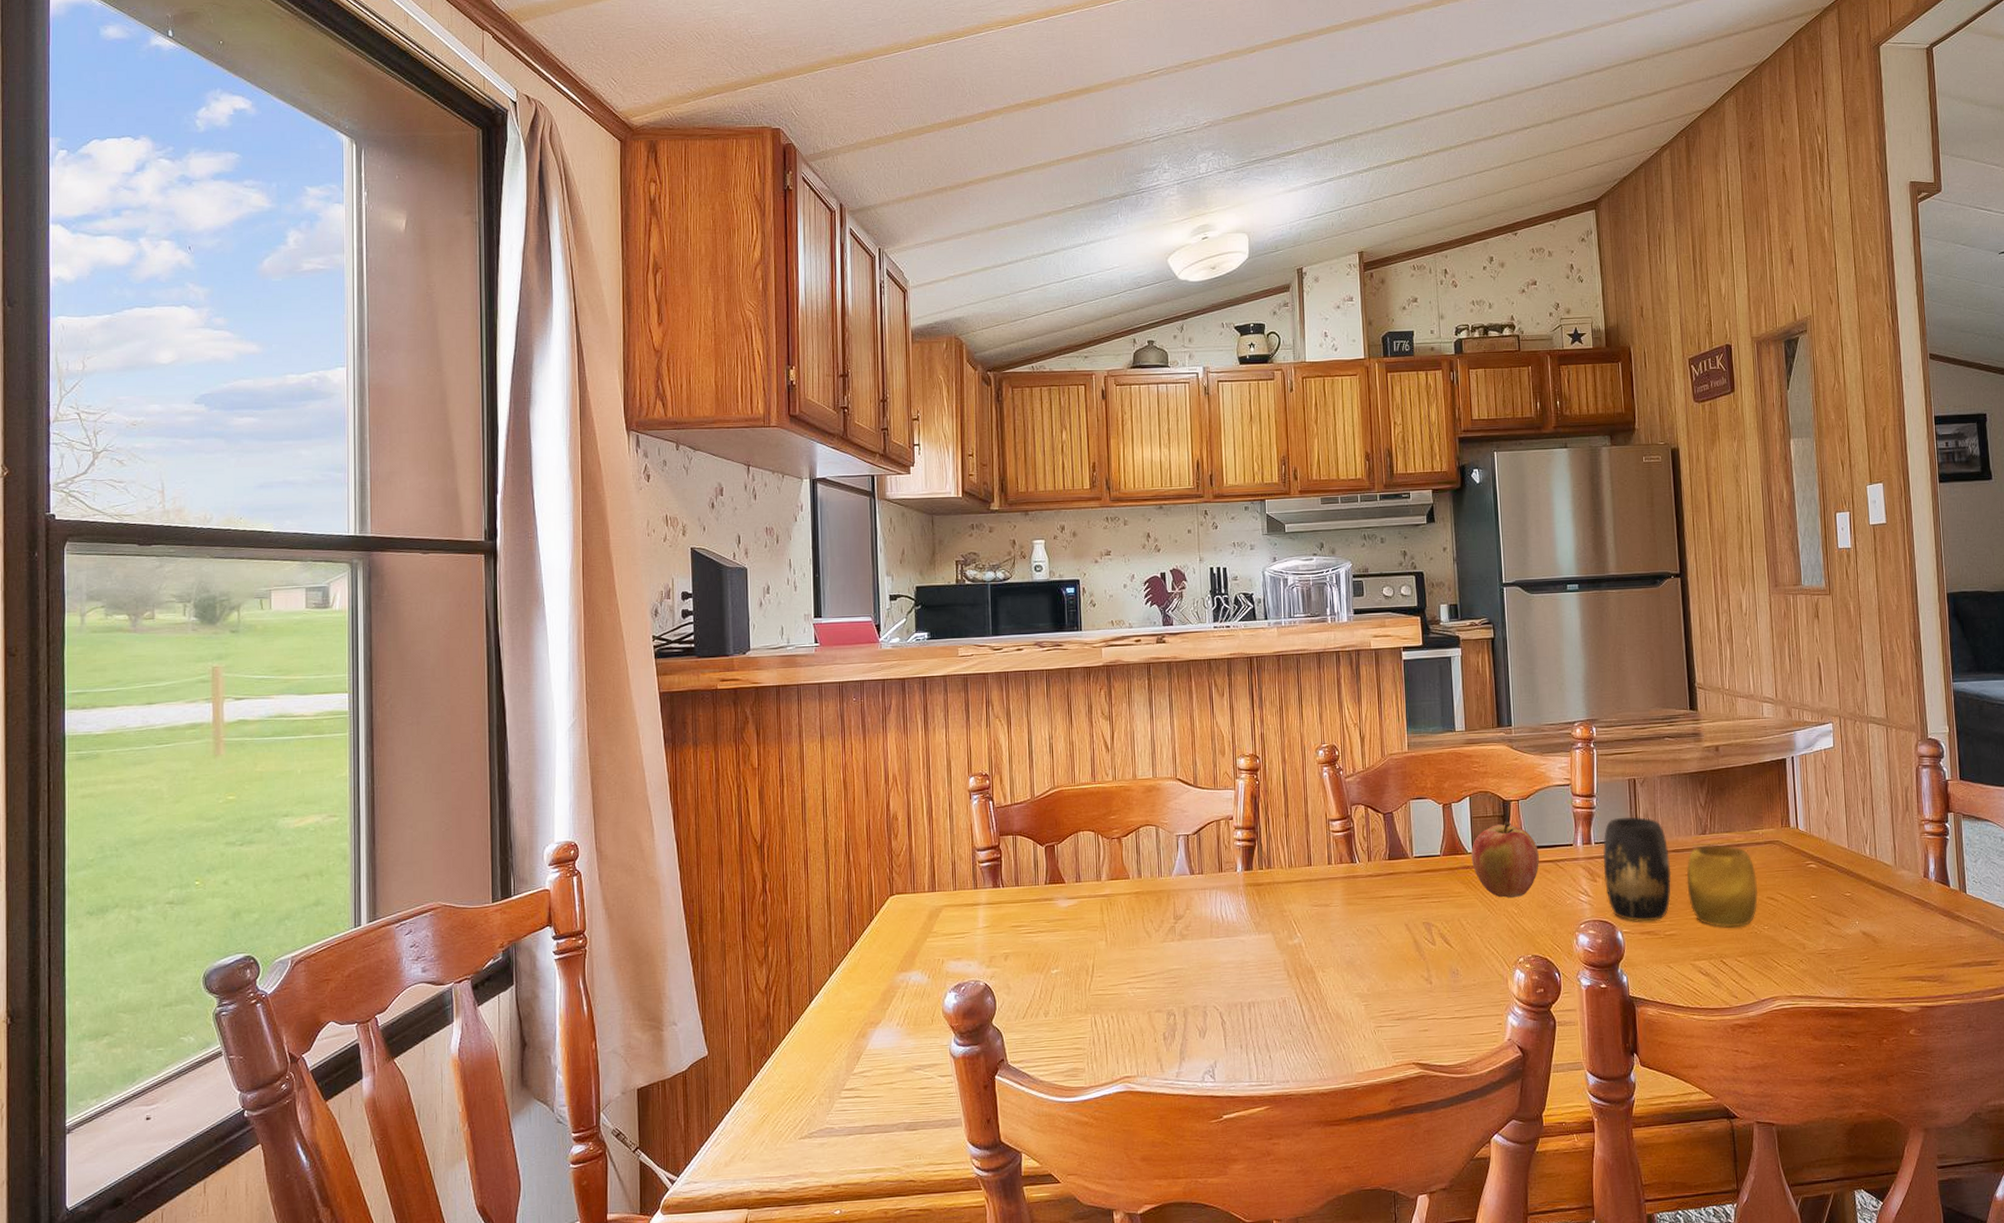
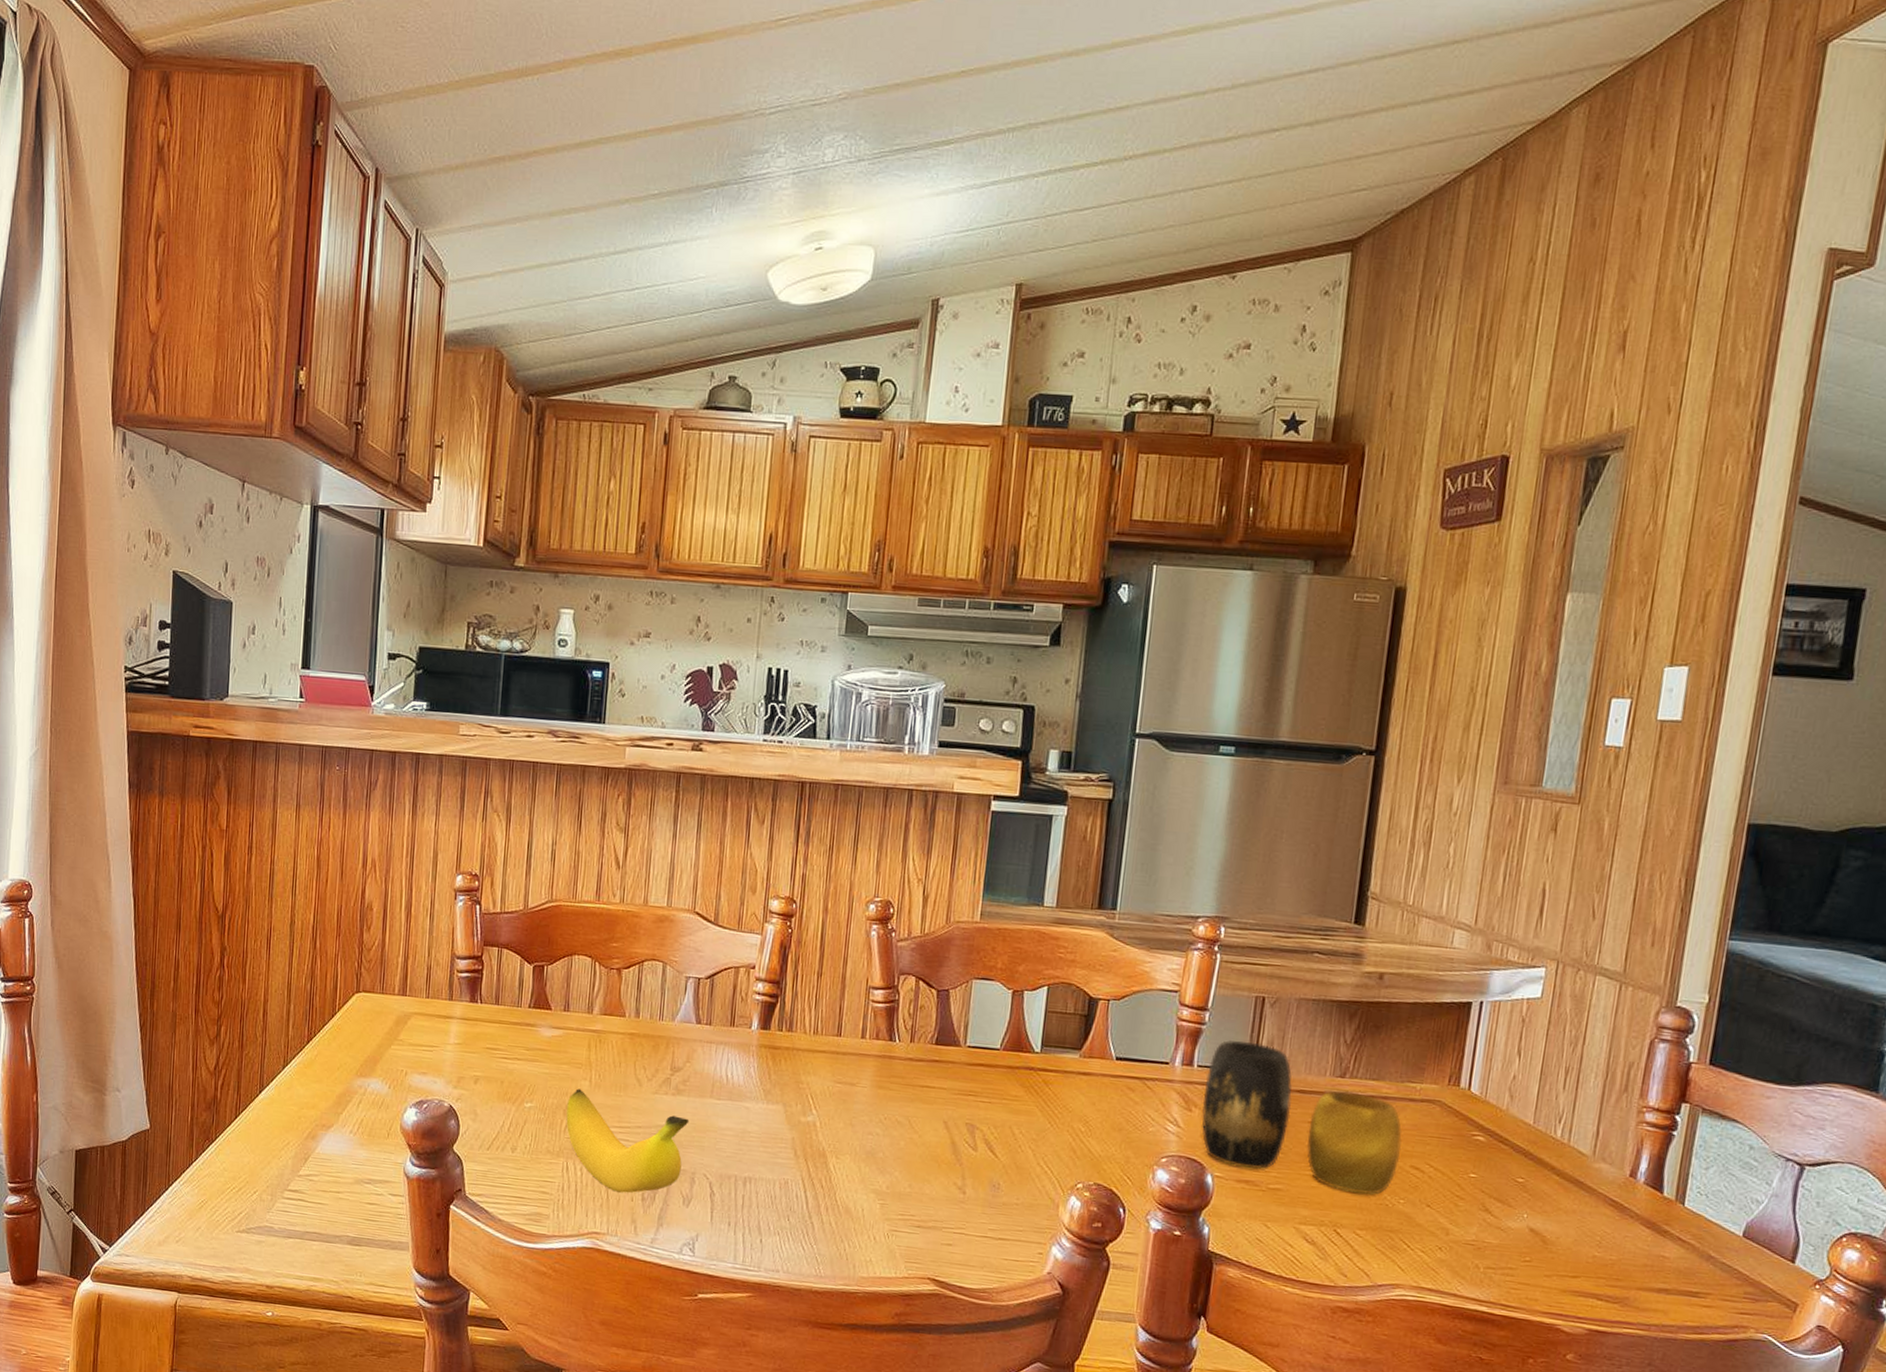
banana: none [1089,949,1196,1036] -> present [566,1088,690,1193]
apple: present [1471,821,1539,898] -> none [1037,1023,1124,1114]

